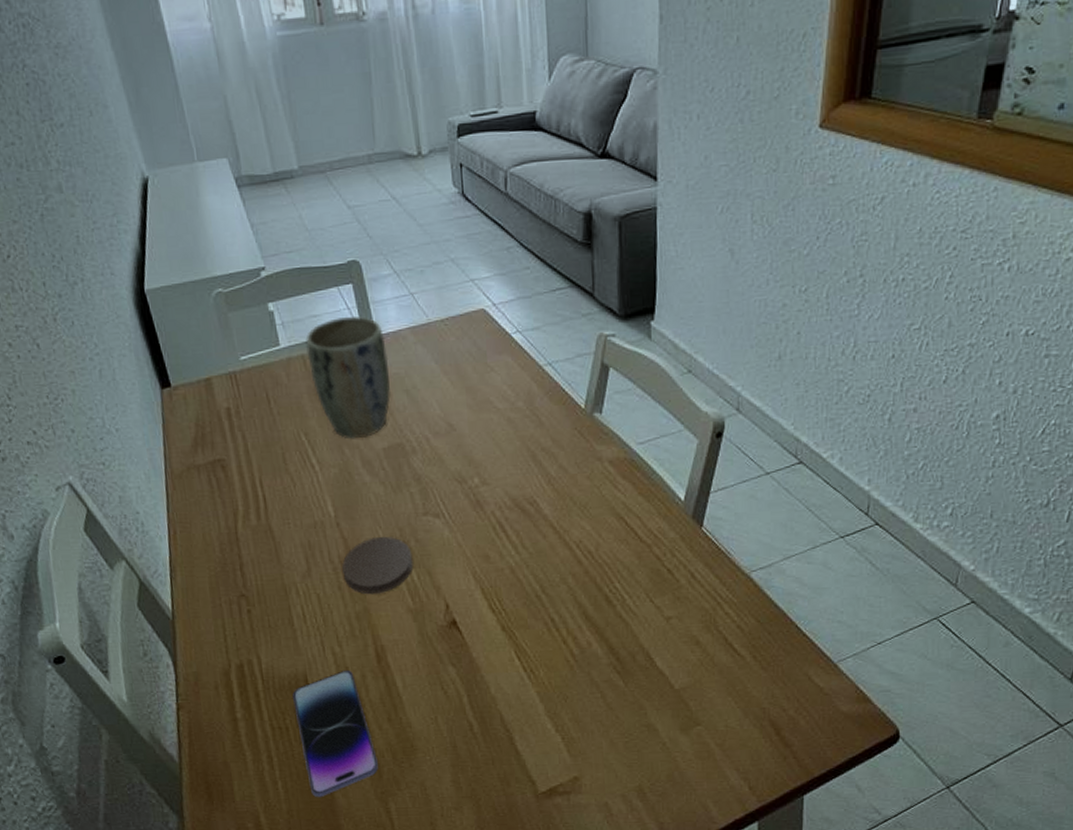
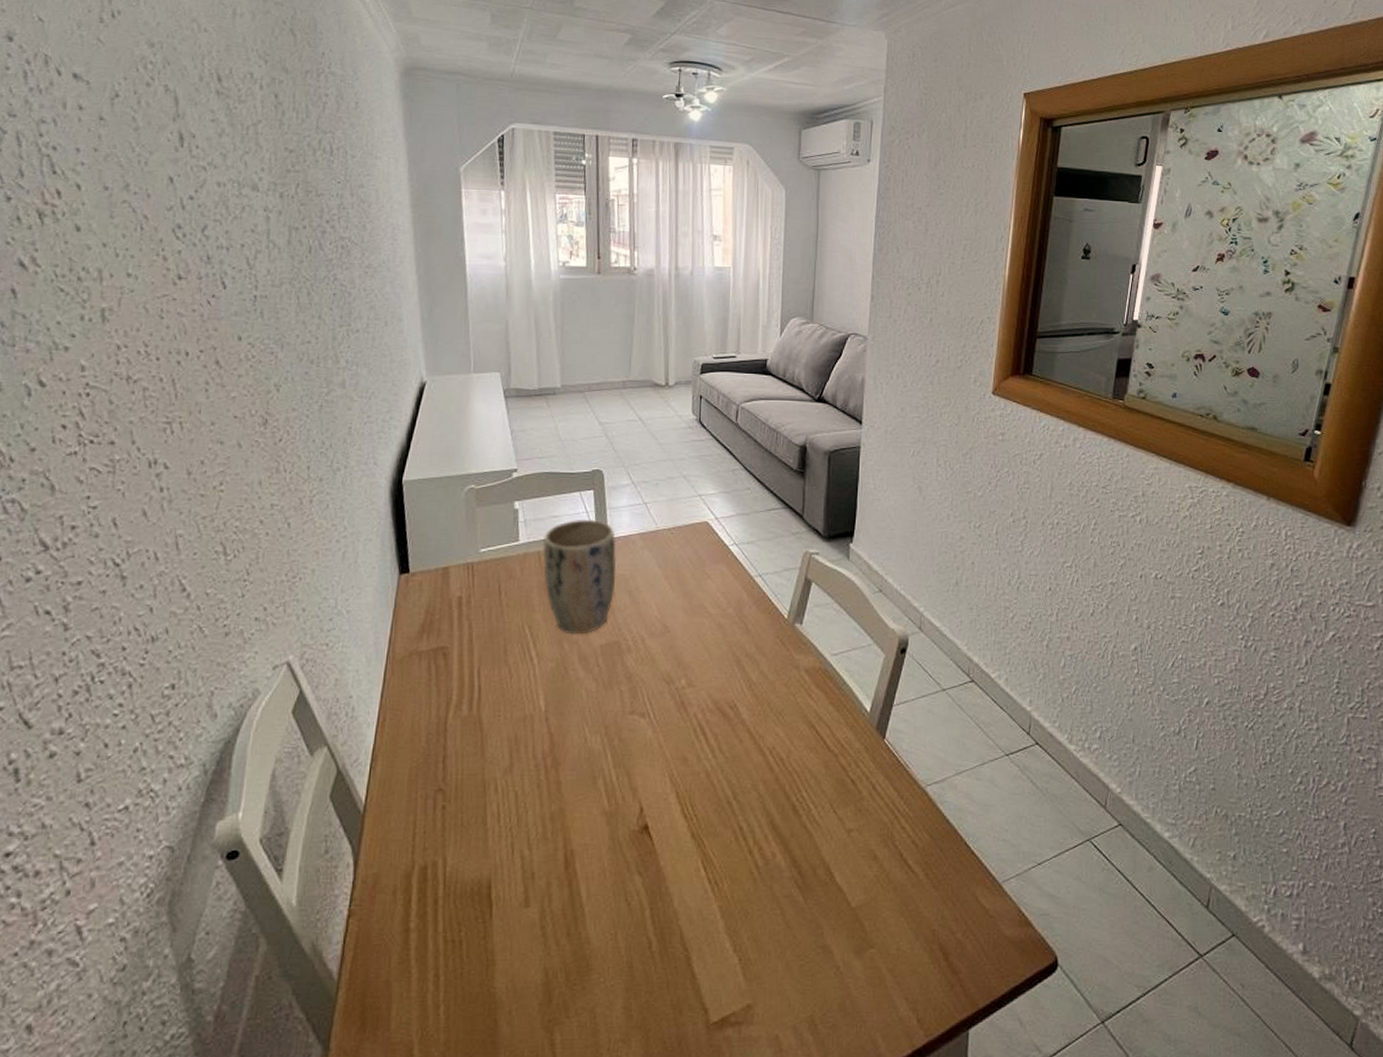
smartphone: present [293,671,378,798] -> none [472,877,550,1026]
coaster: present [342,537,413,595] -> none [544,734,614,794]

